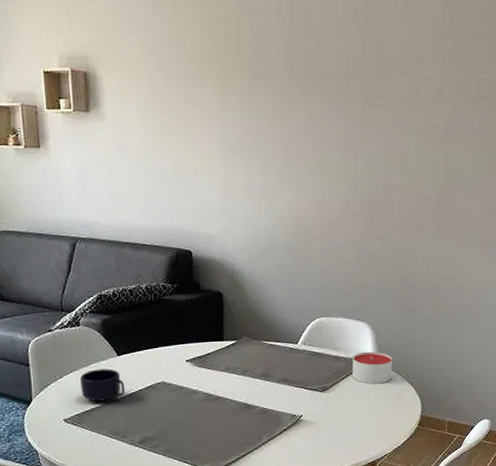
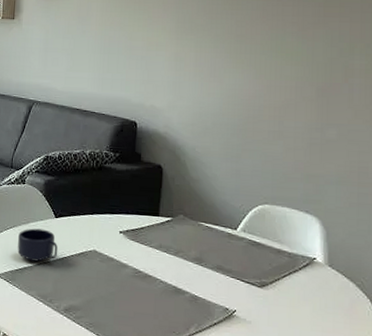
candle: present [352,351,393,384] -> none [296,249,345,289]

